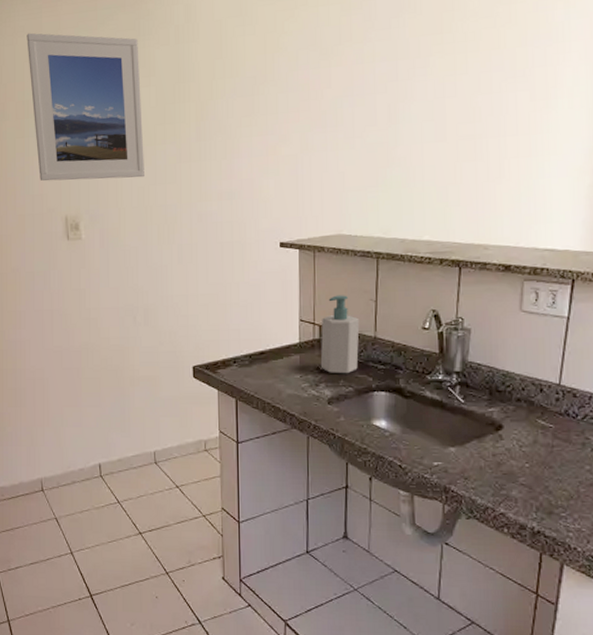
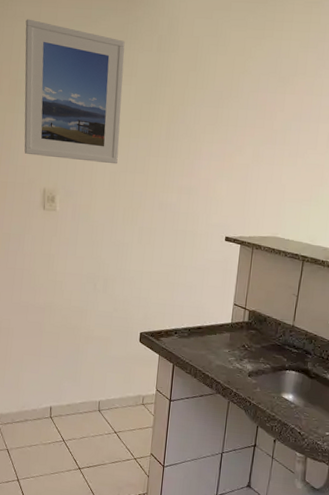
soap bottle: present [320,295,360,374] -> none [246,287,282,354]

